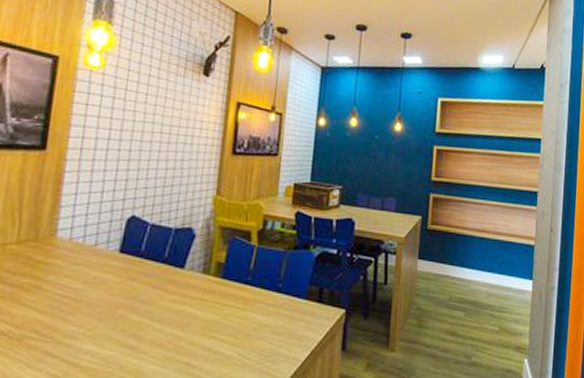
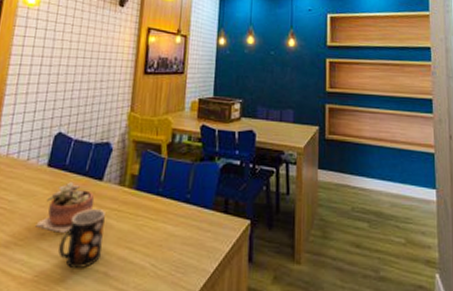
succulent plant: none [107,269,175,323] -> present [36,182,95,233]
mug: none [134,298,188,358] -> present [58,209,105,268]

